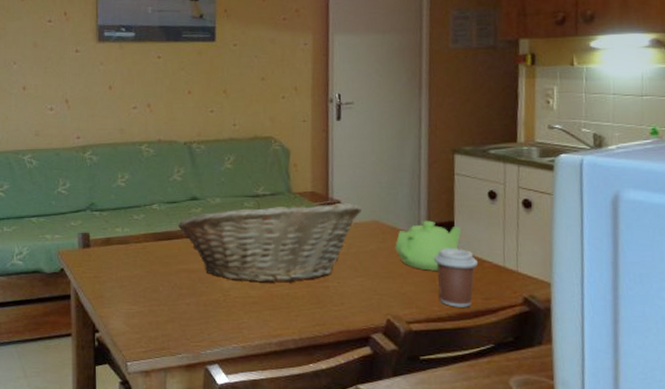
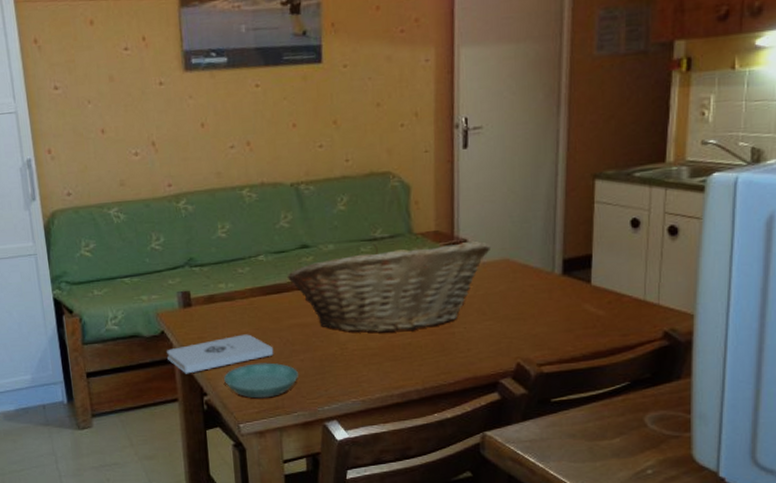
notepad: none [65,276,162,311] -> present [167,334,274,374]
saucer: none [115,304,185,338] -> present [224,362,299,399]
teapot: present [395,220,462,271] -> none [526,255,600,310]
coffee cup: present [433,247,479,307] -> none [568,283,617,346]

